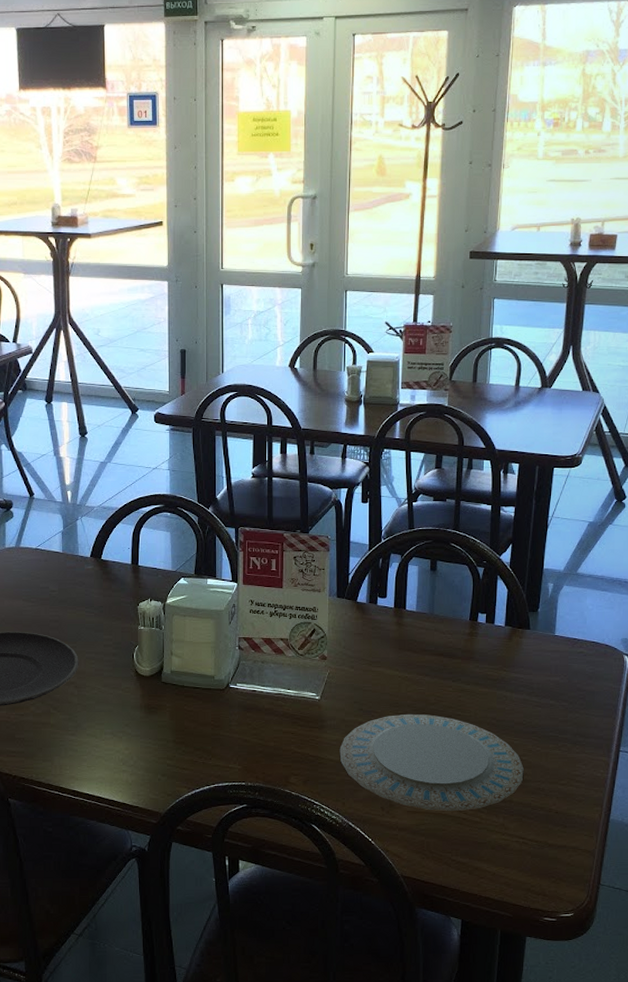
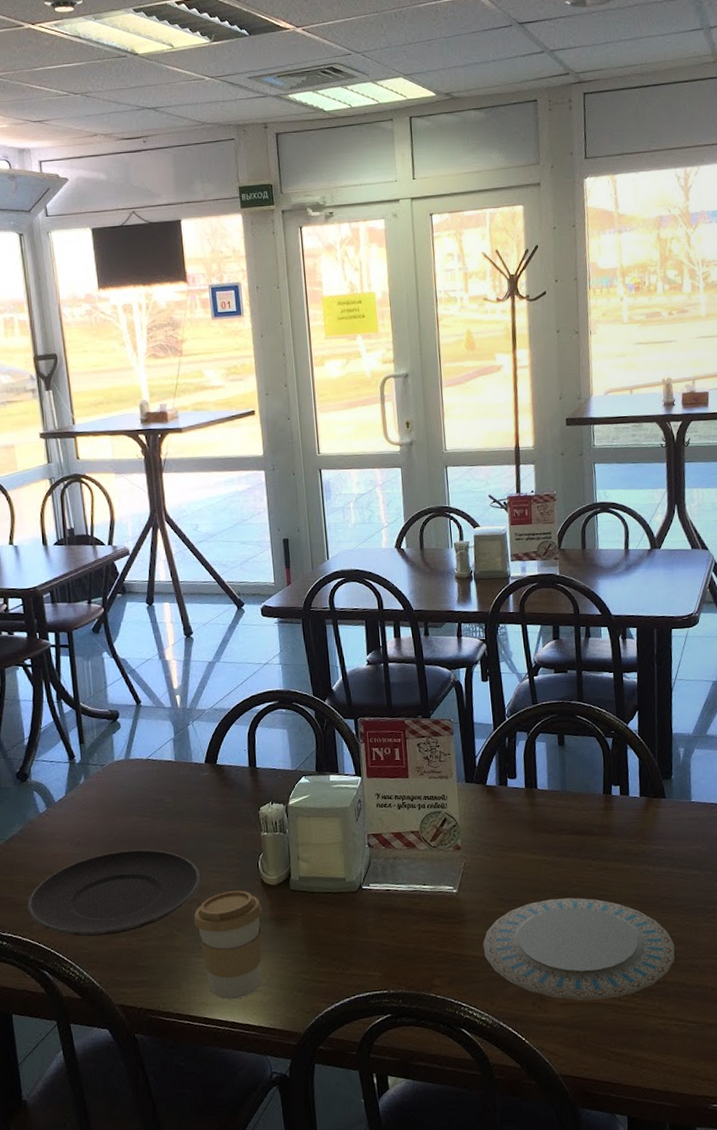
coffee cup: none [69,678,134,777] -> present [194,890,262,1000]

